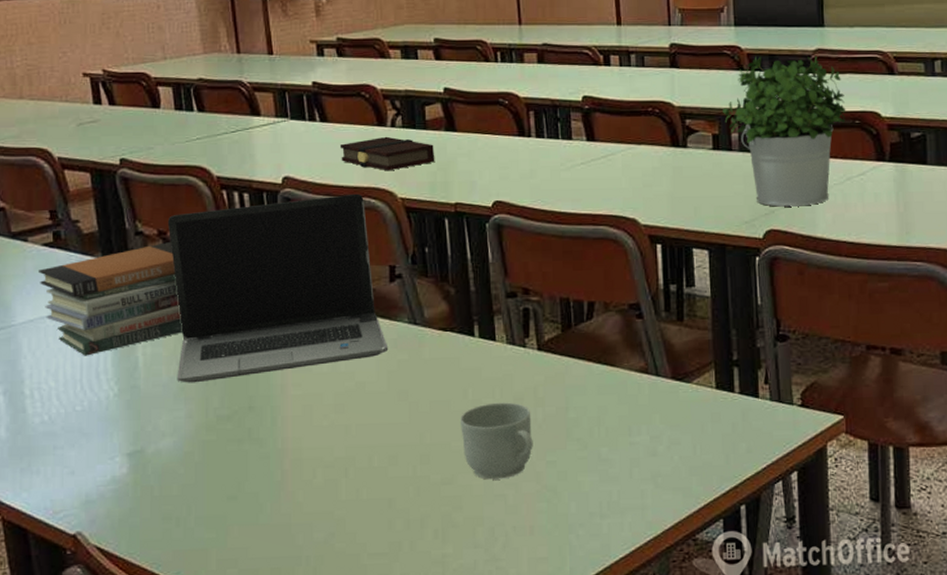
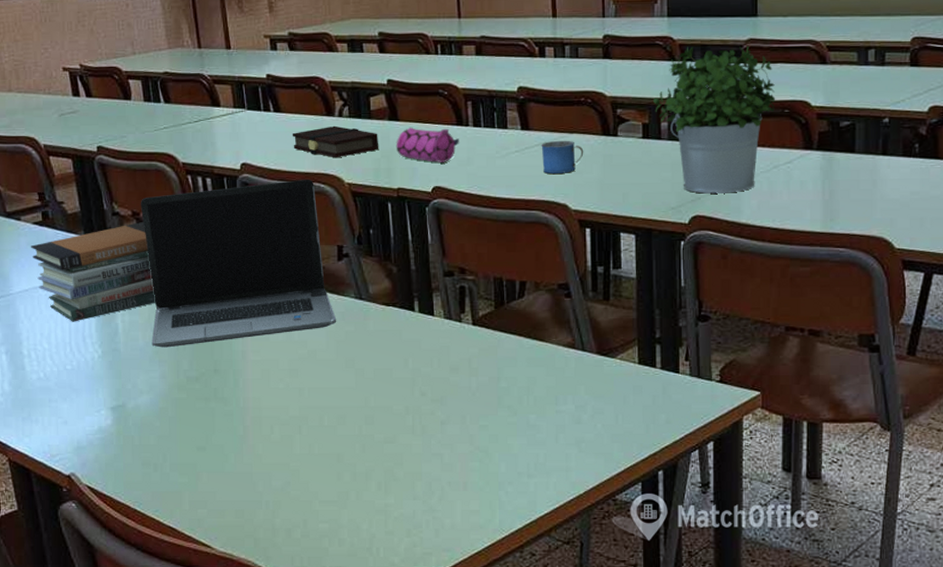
pencil case: none [453,138,521,177] -> present [396,127,459,164]
mug: present [461,402,533,480] -> none [402,371,467,440]
mug: none [608,151,653,187] -> present [541,140,584,174]

